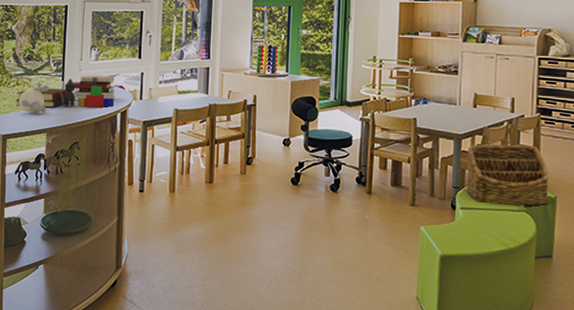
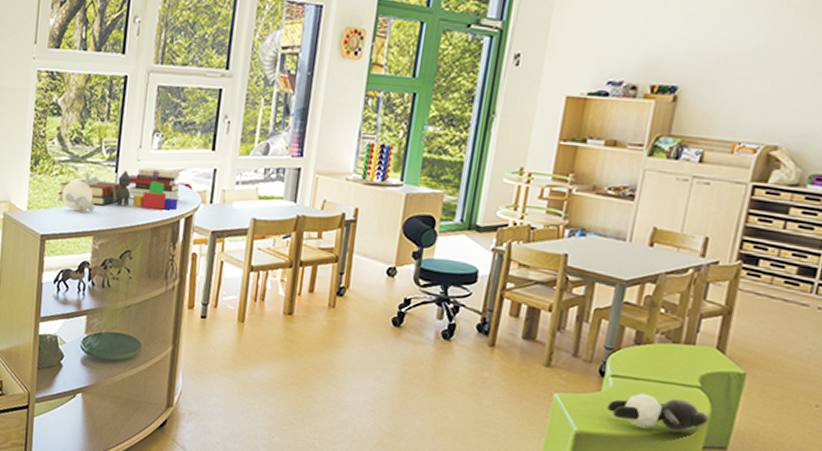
stuffed animal: none [461,220,535,248] -> present [606,393,708,433]
basket: present [466,144,549,206] -> none [622,295,741,382]

